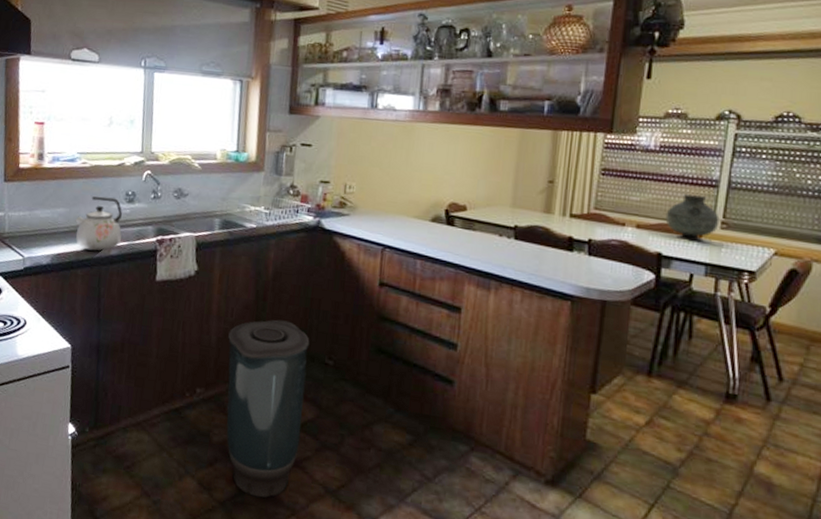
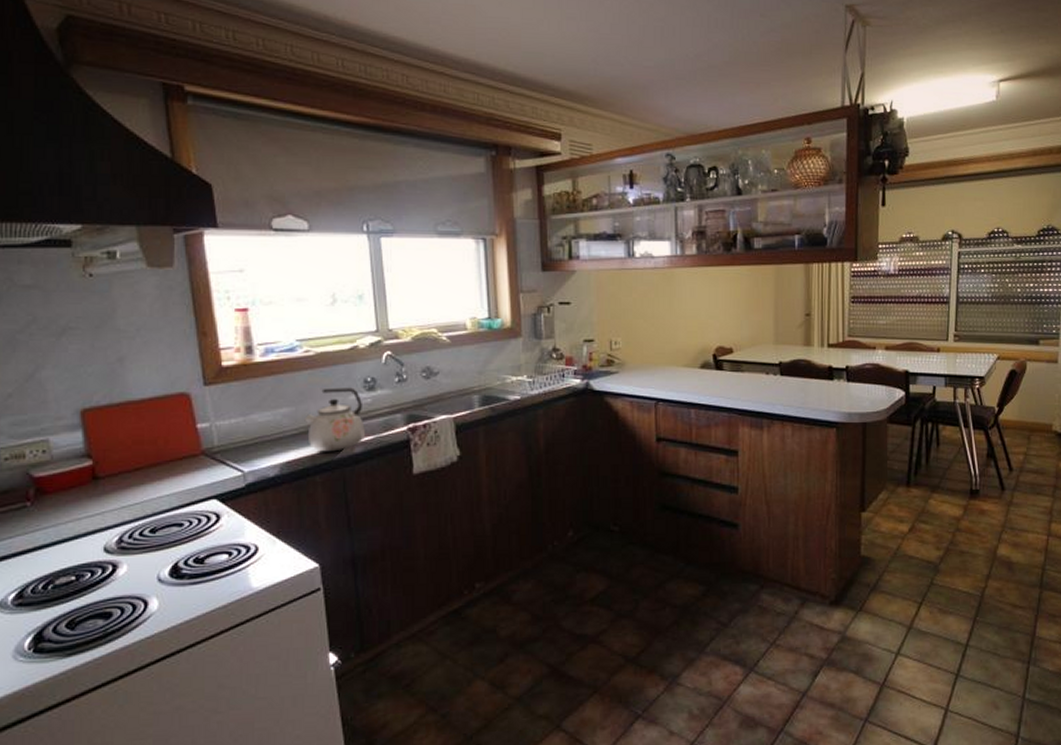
trash can: present [226,319,310,498] -> none [504,493,594,684]
vase: present [665,194,720,242] -> none [909,313,952,357]

